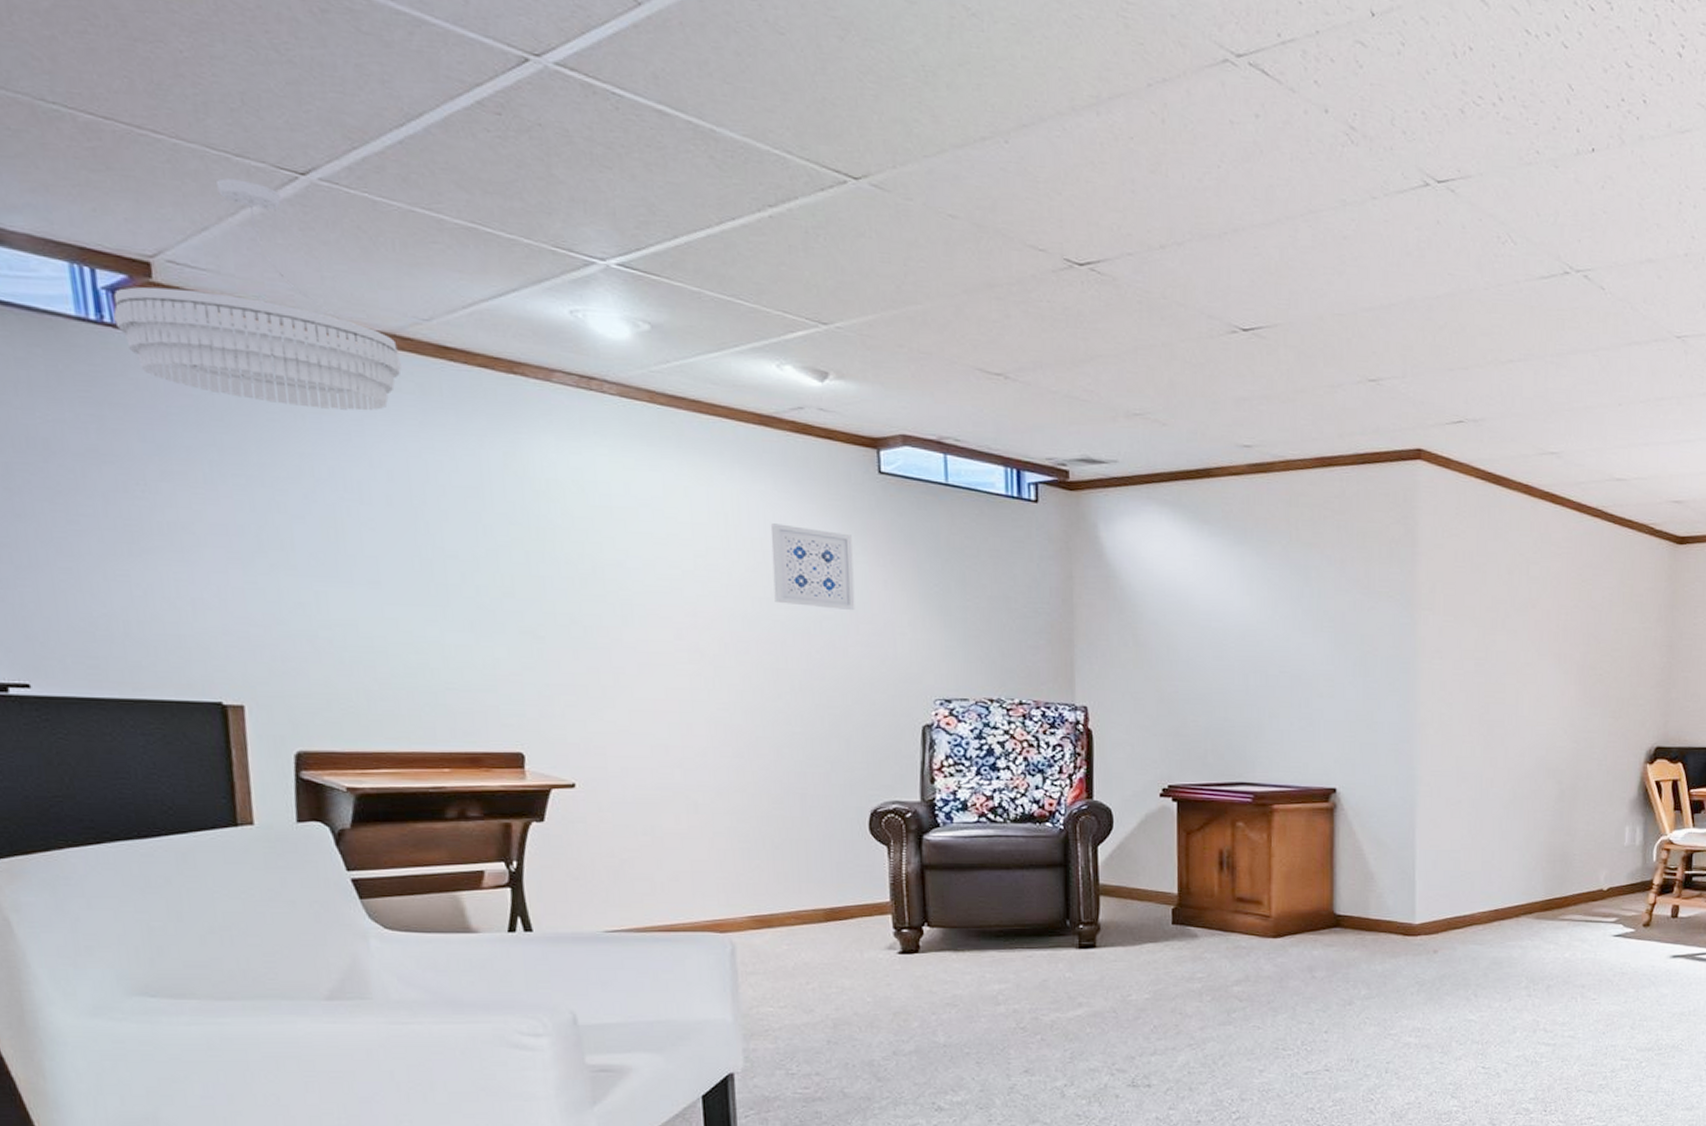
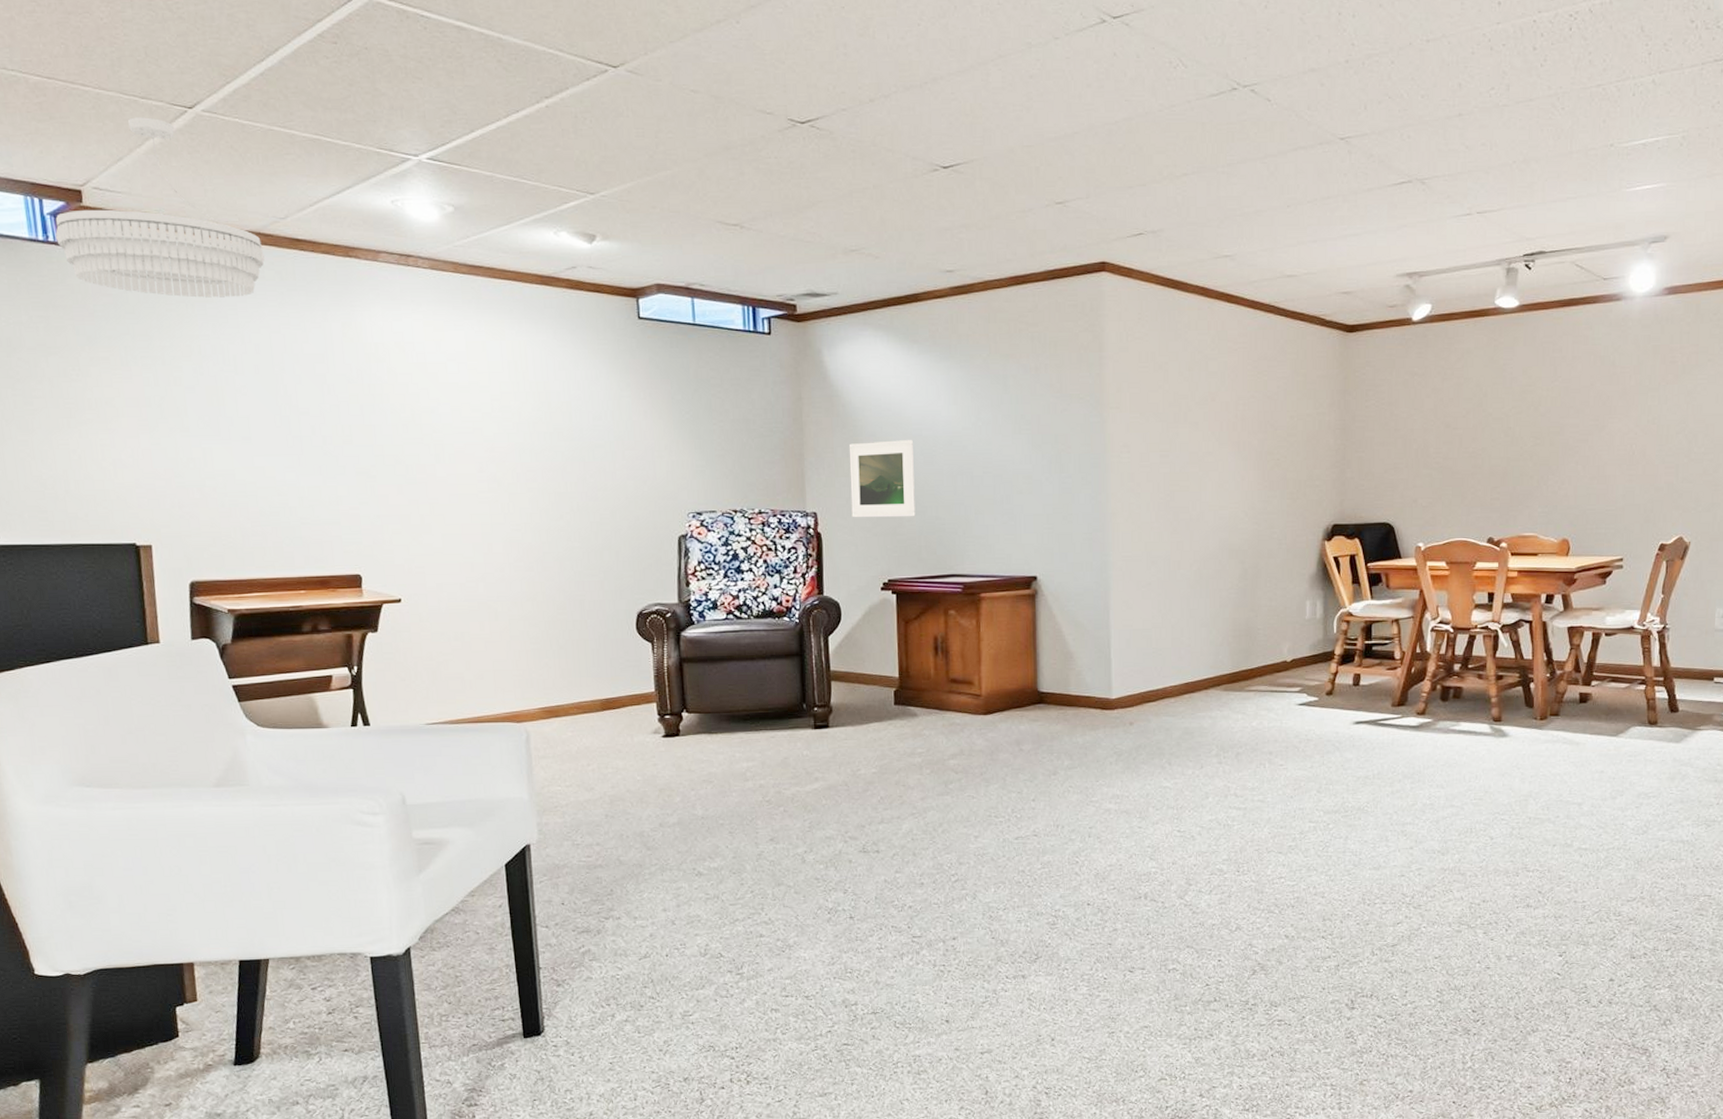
wall art: present [770,523,855,611] -> none [551,368,621,440]
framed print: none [1126,630,1201,717] -> present [849,439,916,518]

